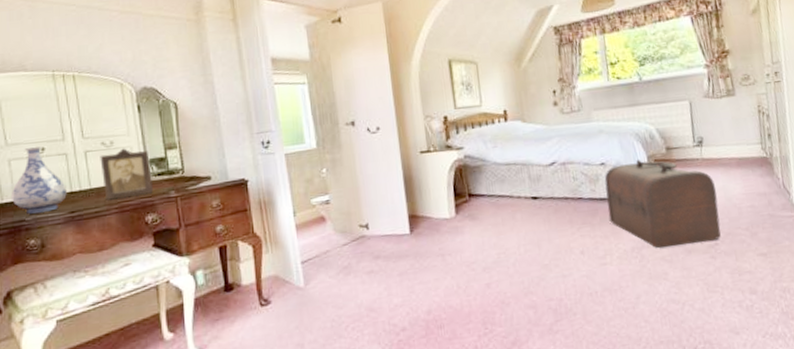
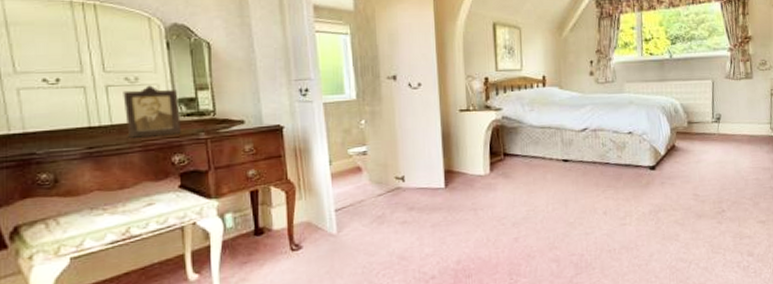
vase: present [10,147,67,214] -> none [19,77,84,147]
wooden chest: present [604,159,721,248] -> none [630,130,729,212]

